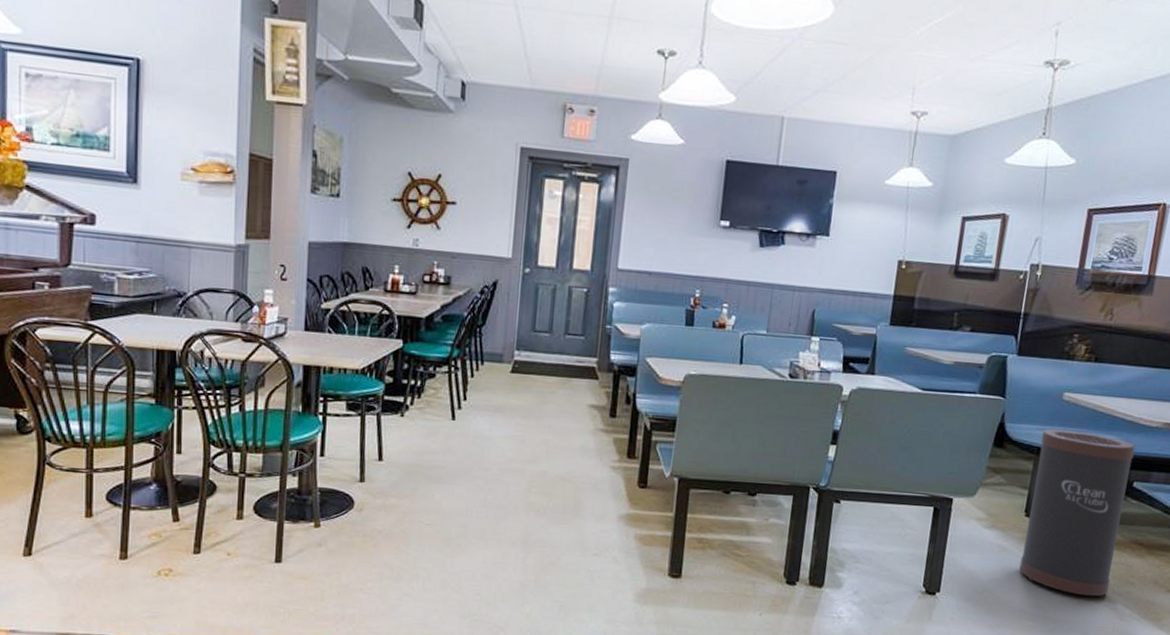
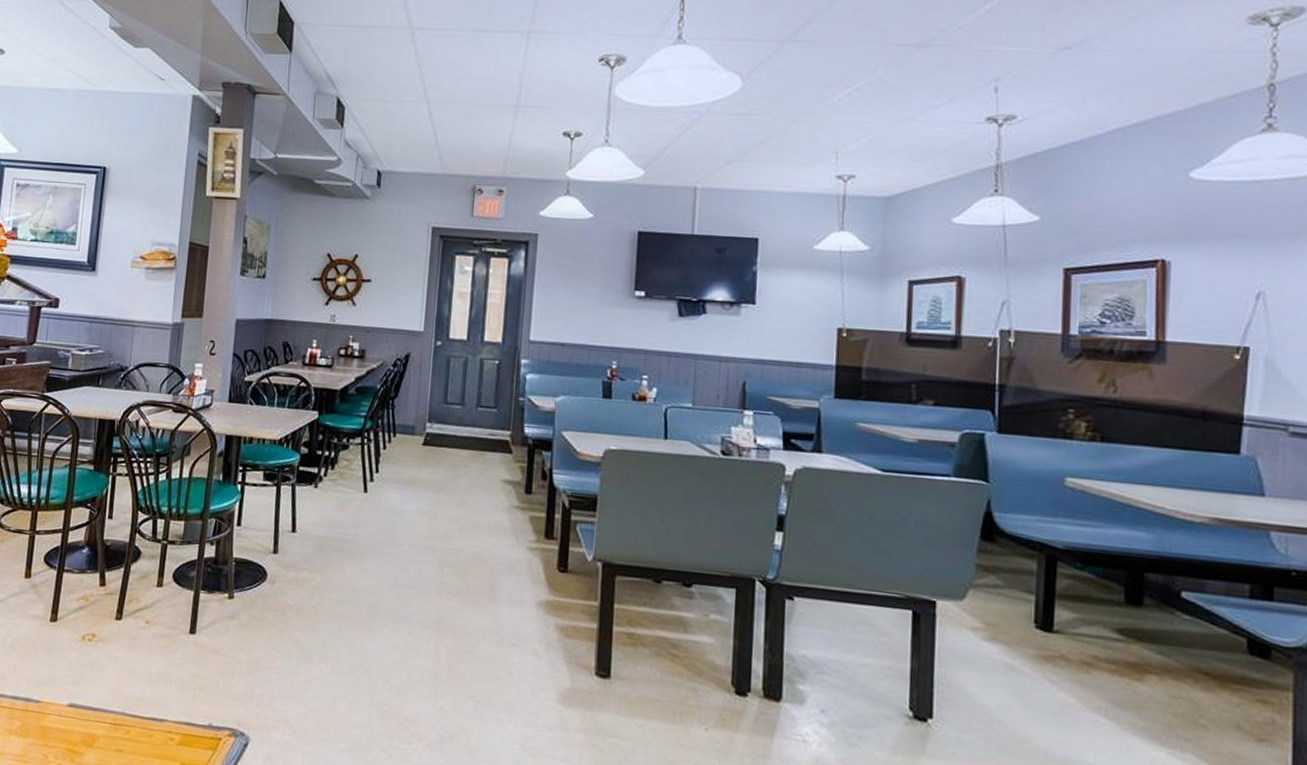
trash can: present [1019,428,1136,597] -> none [1037,521,1176,742]

